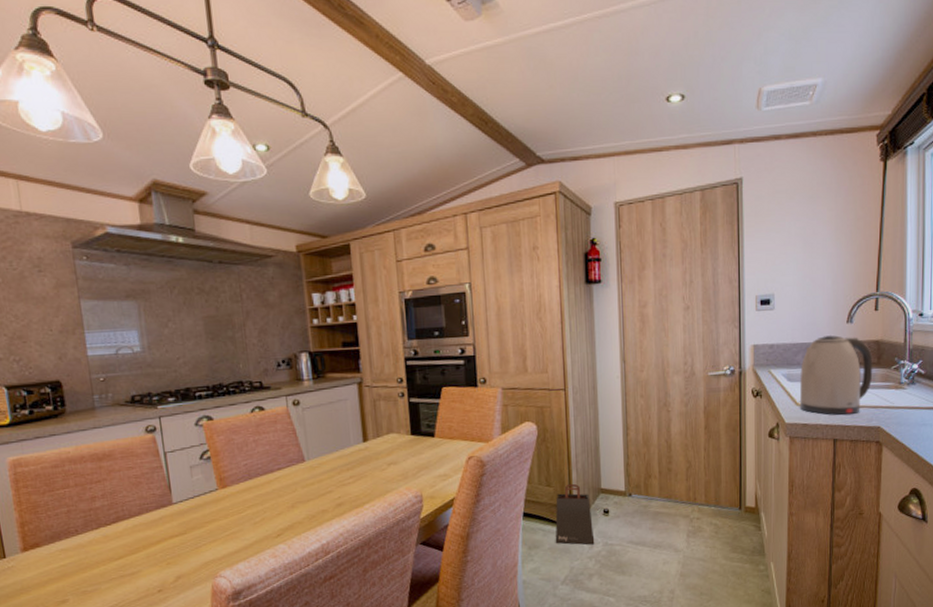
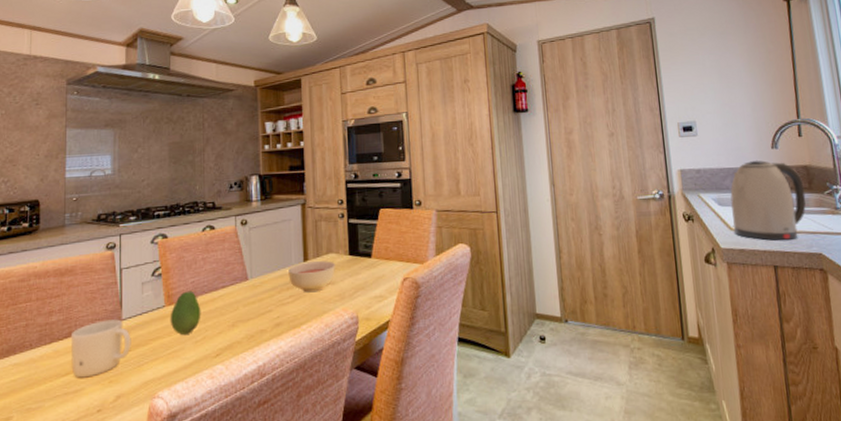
mug: none [118,503,186,561] -> present [70,319,131,378]
fruit: none [224,473,258,517] -> present [170,290,201,335]
bowl: none [347,441,397,473] -> present [288,261,335,293]
shopping bag: present [555,483,595,545] -> none [490,308,532,375]

